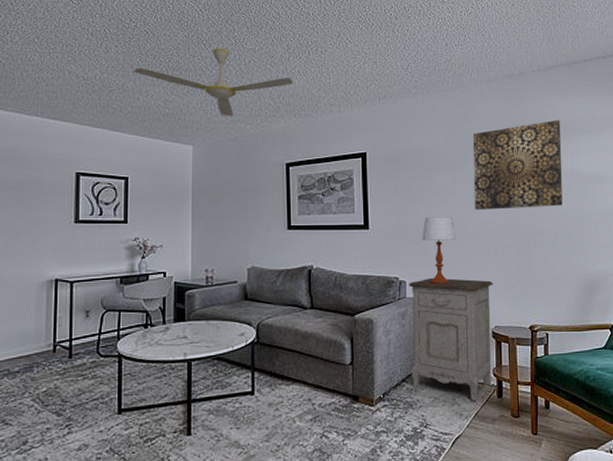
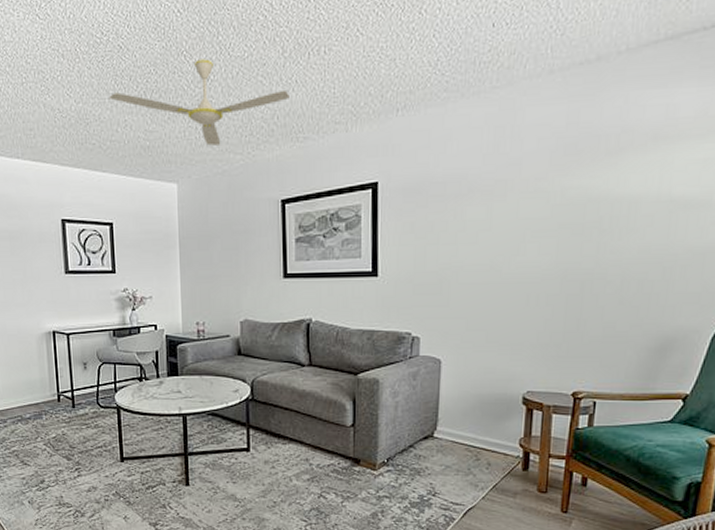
nightstand: present [409,277,493,401] -> none [420,333,530,472]
table lamp: present [422,217,457,285] -> none [442,260,487,342]
wall art: present [472,119,563,211] -> none [513,122,652,252]

